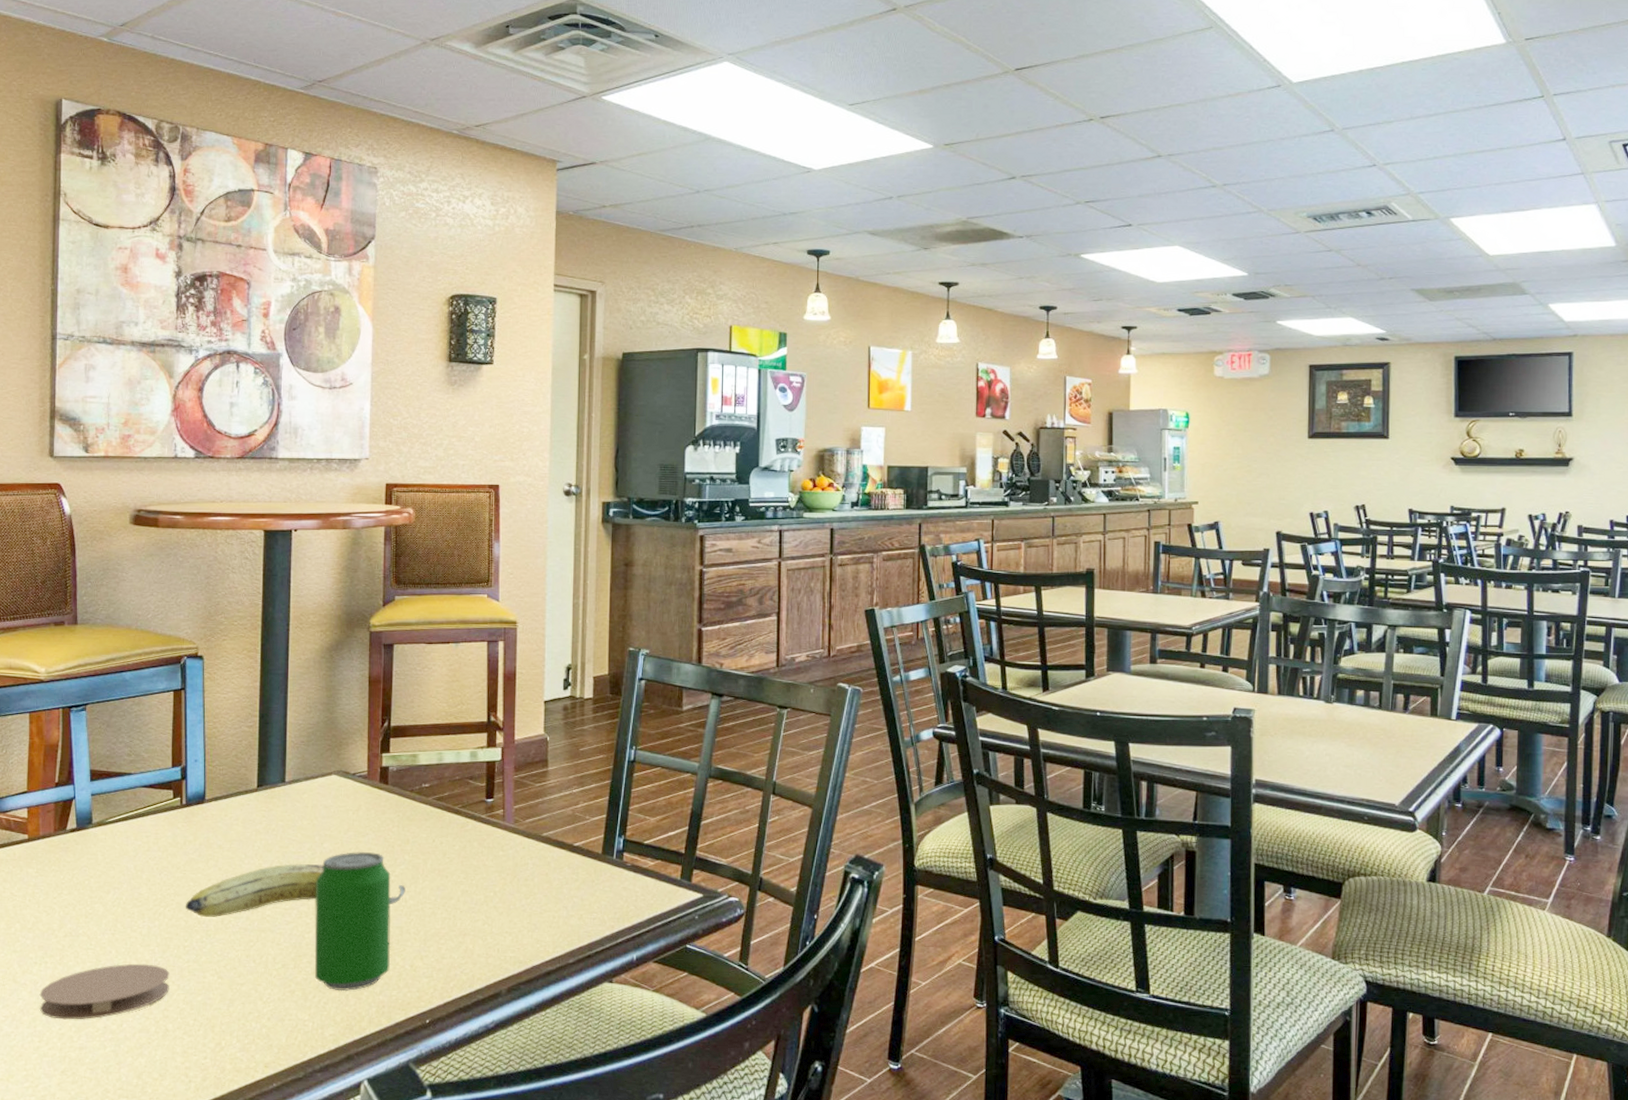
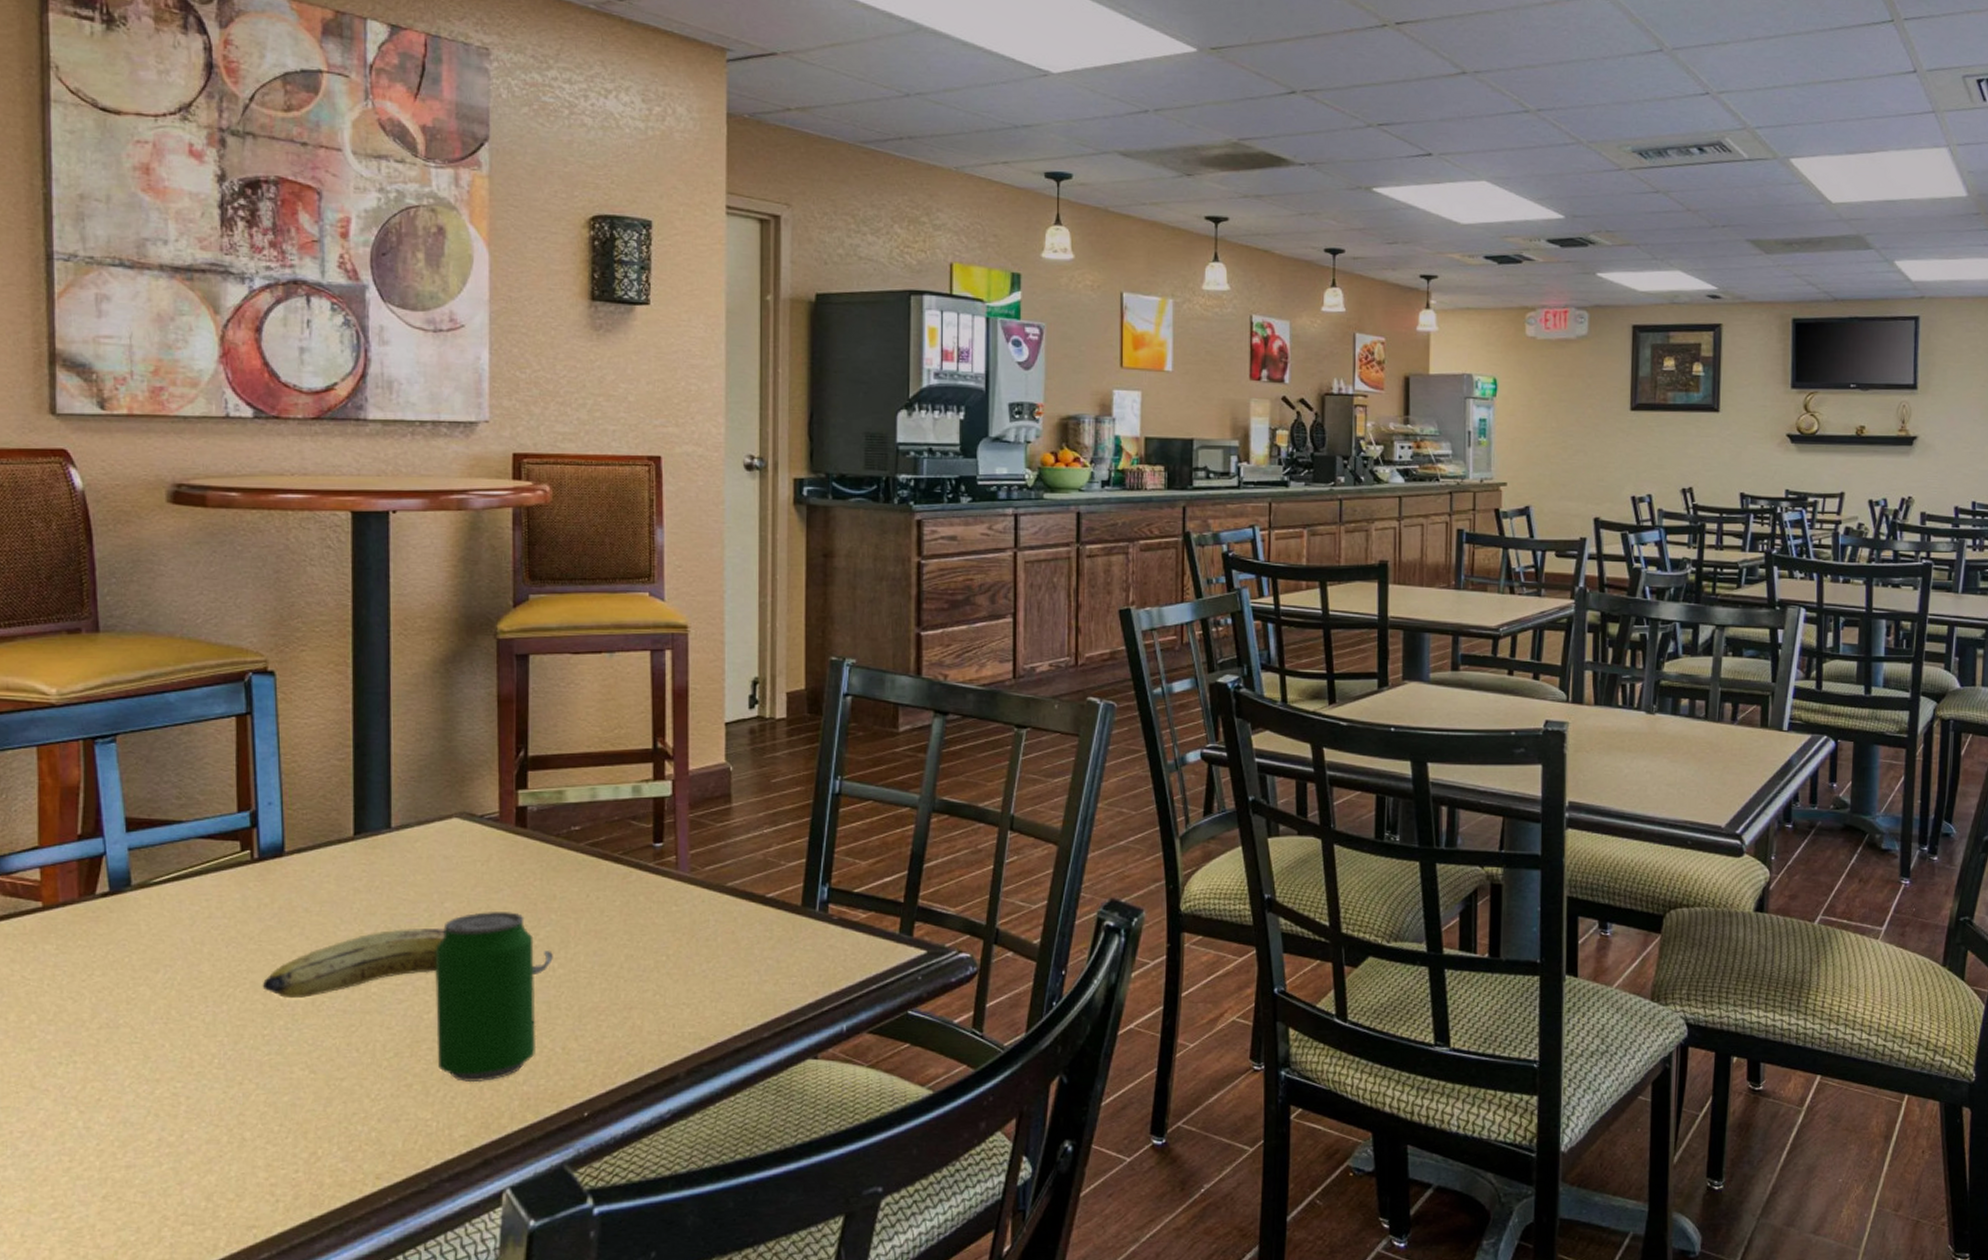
coaster: present [39,963,170,1020] -> none [67,1059,245,1133]

